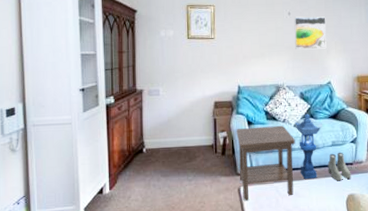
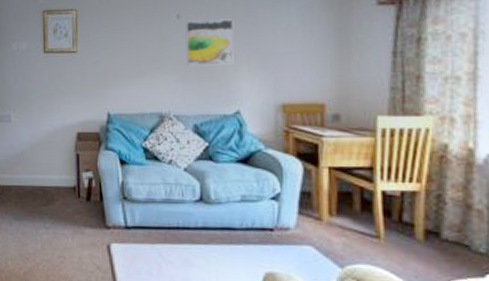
side table: present [236,125,296,201] -> none [105,168,186,263]
lantern: present [294,114,321,179] -> none [185,154,225,244]
boots: present [327,152,352,181] -> none [234,211,271,252]

